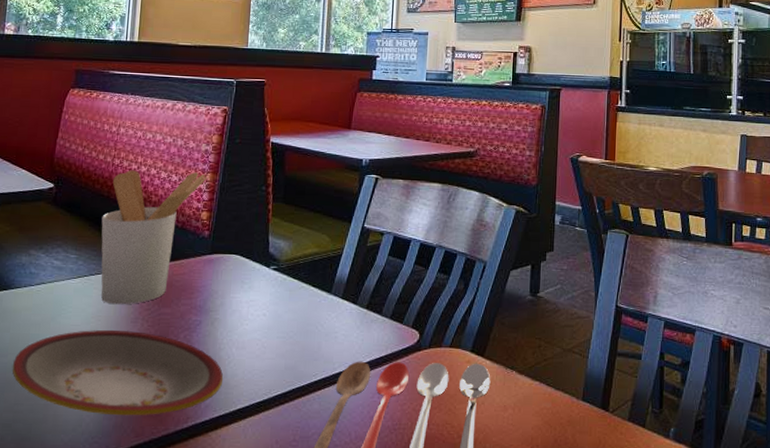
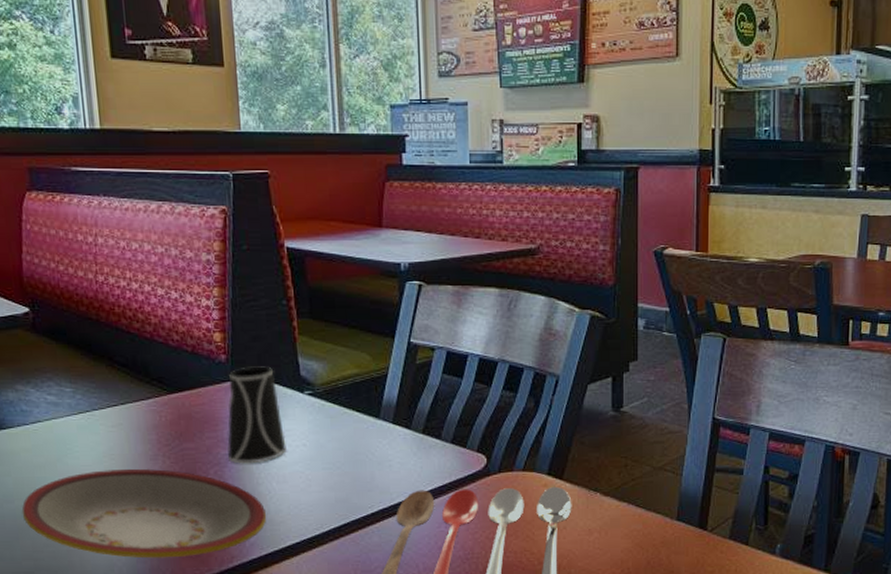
utensil holder: present [101,170,207,305] -> none [94,287,214,442]
cup: none [198,242,249,330] -> present [227,366,287,464]

